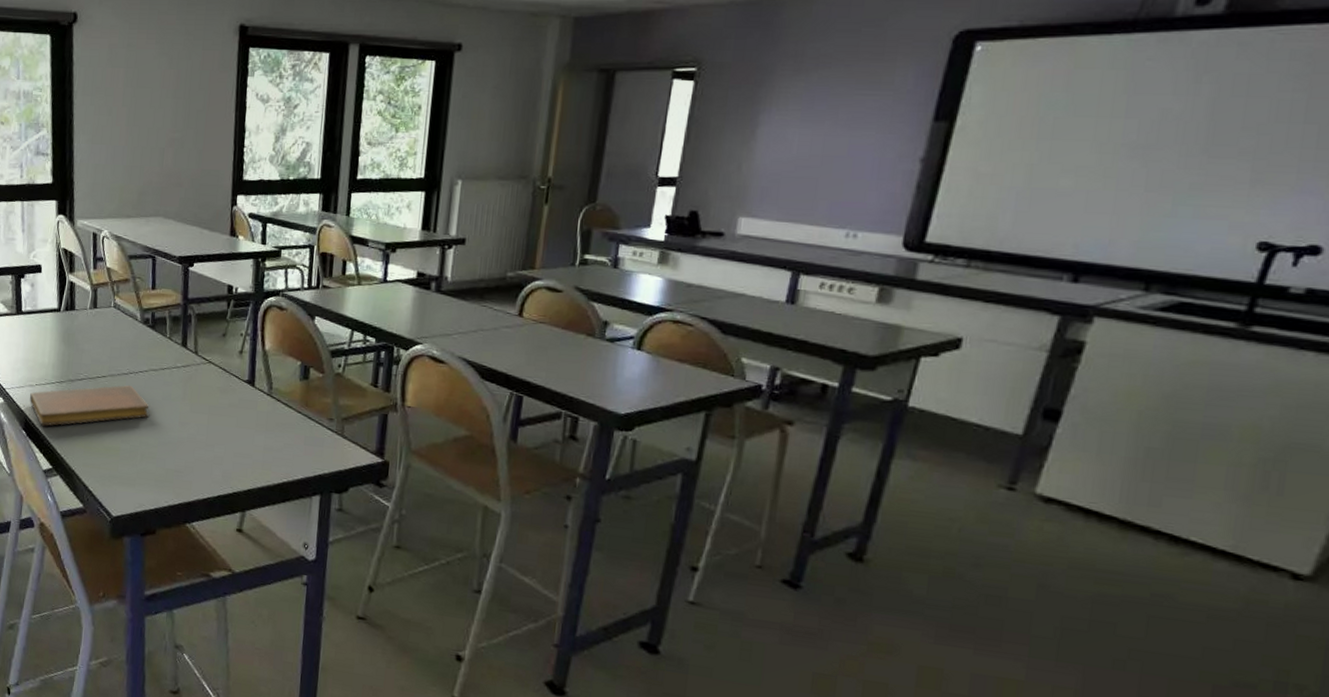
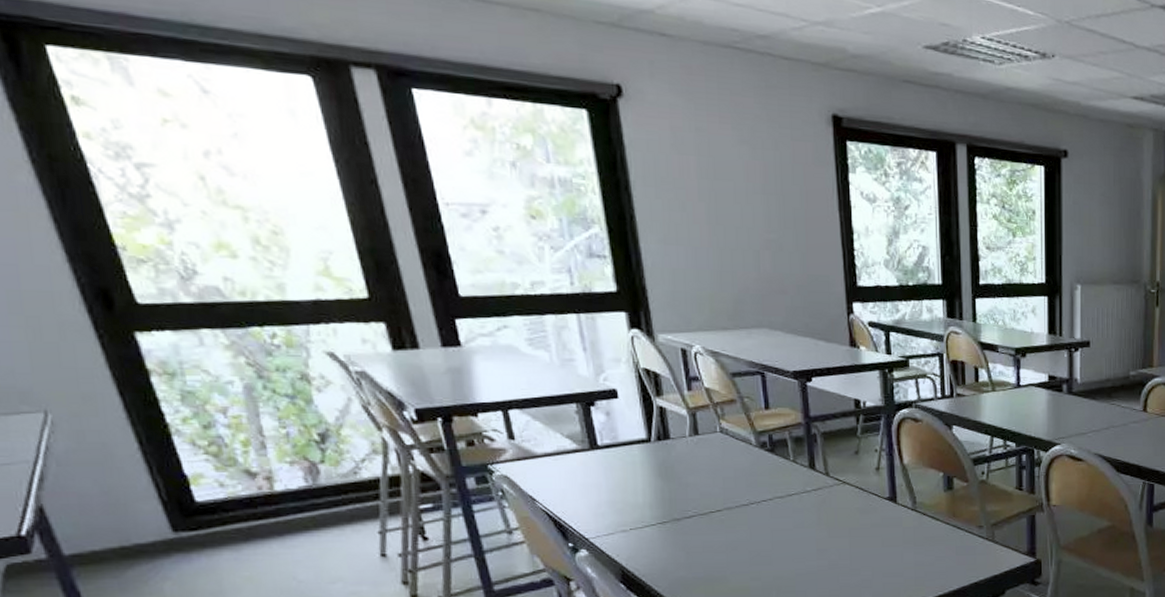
notebook: present [30,385,150,426] -> none [624,516,781,575]

